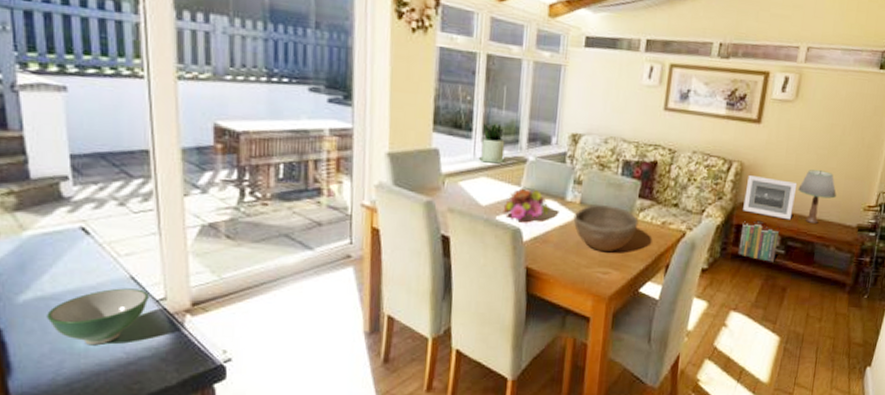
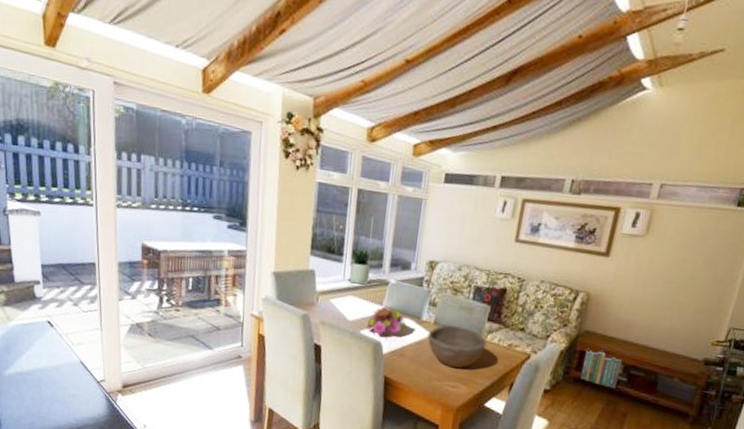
bowl: present [47,288,150,346] -> none [23,369,93,413]
picture frame: present [743,175,798,220] -> none [587,305,644,350]
table lamp: present [798,169,836,223] -> none [644,302,684,355]

